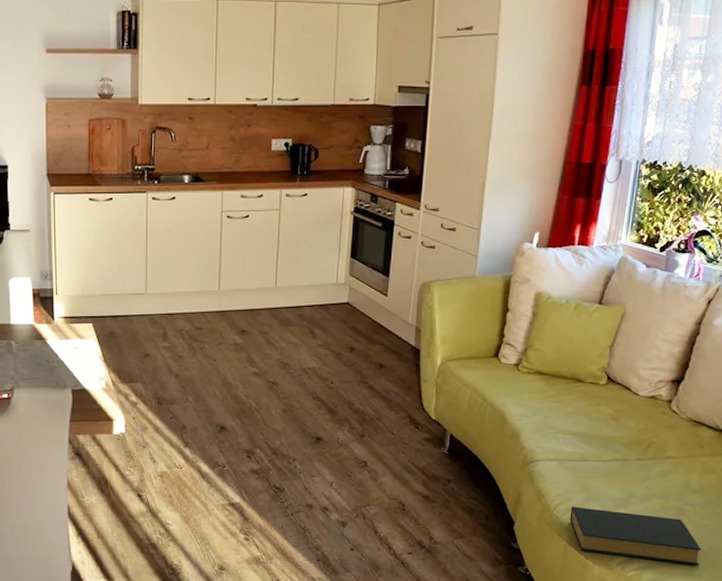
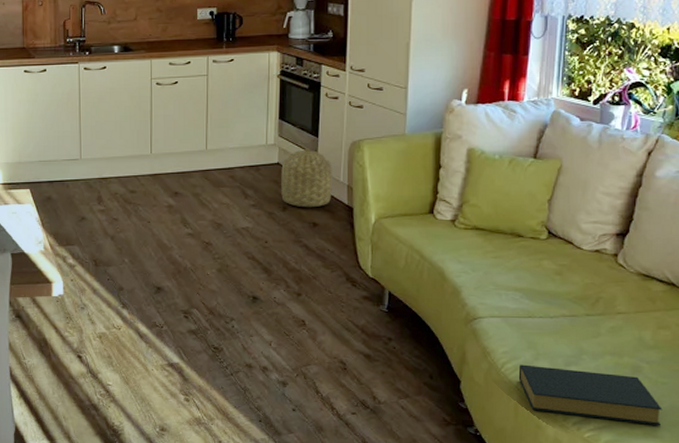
basket: none [349,288,402,349] -> present [281,148,332,208]

